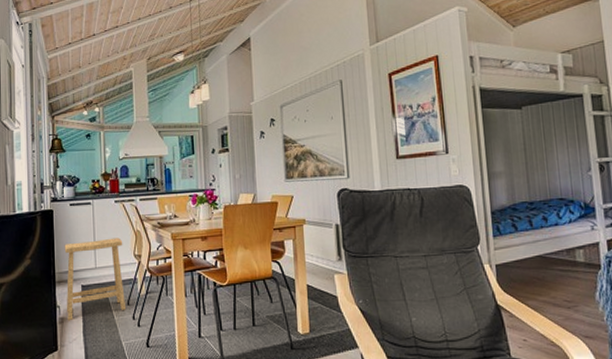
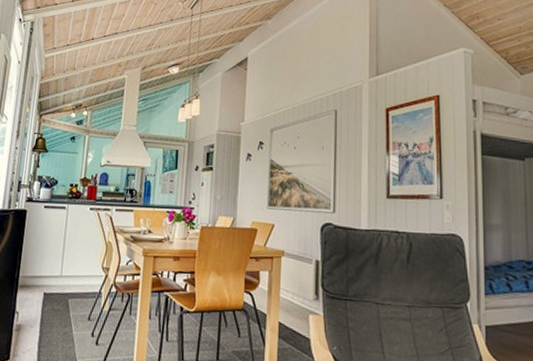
stool: present [64,238,125,321] -> none [24,246,93,330]

